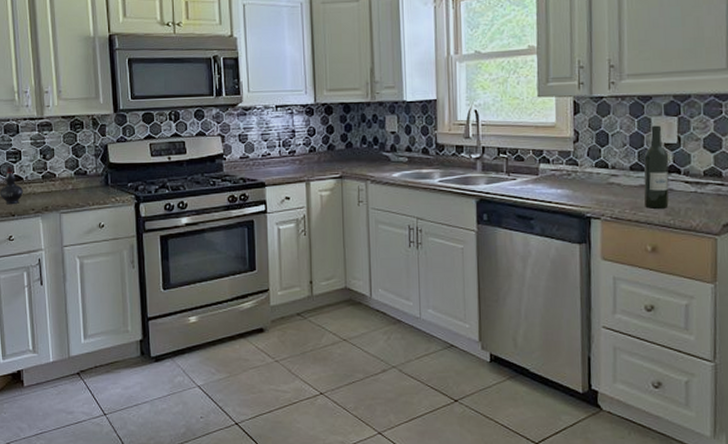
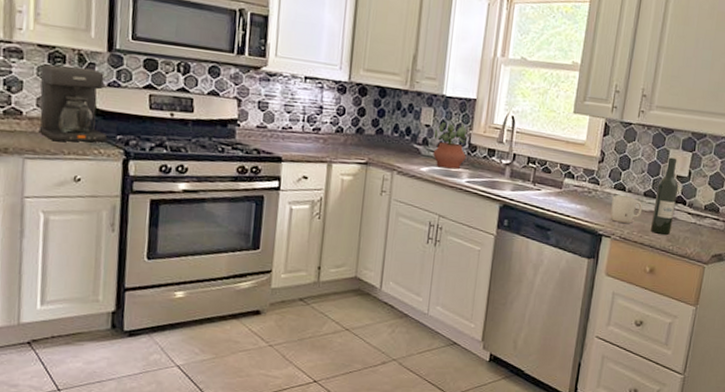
coffee maker: none [66,129,120,196] -> present [38,64,107,142]
potted plant: none [400,125,435,171] -> present [433,121,467,170]
mug: none [595,173,632,202] -> present [610,195,643,223]

